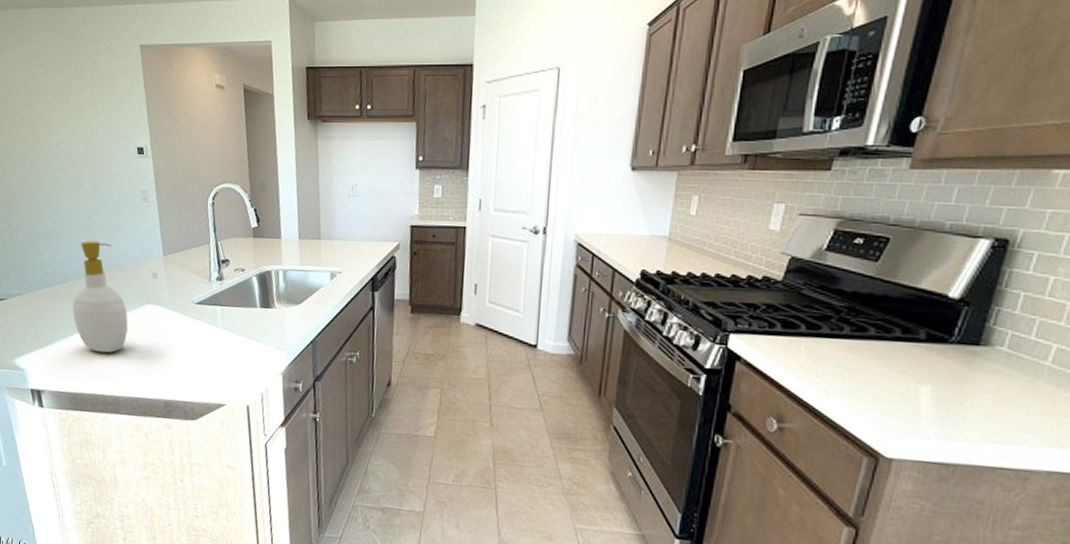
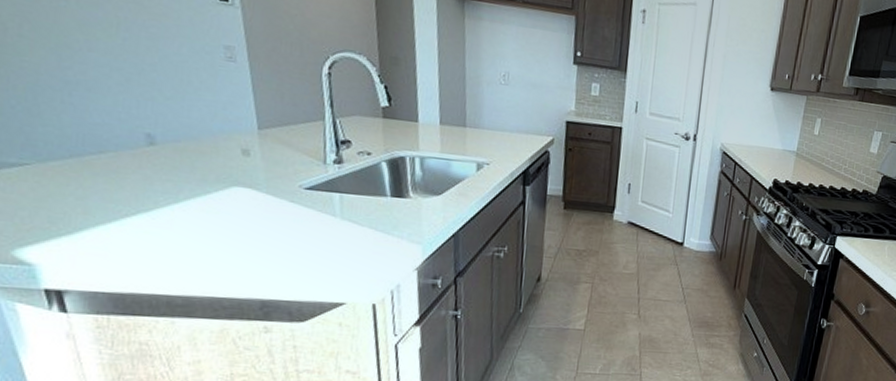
soap bottle: present [72,241,128,353] -> none [114,101,206,244]

